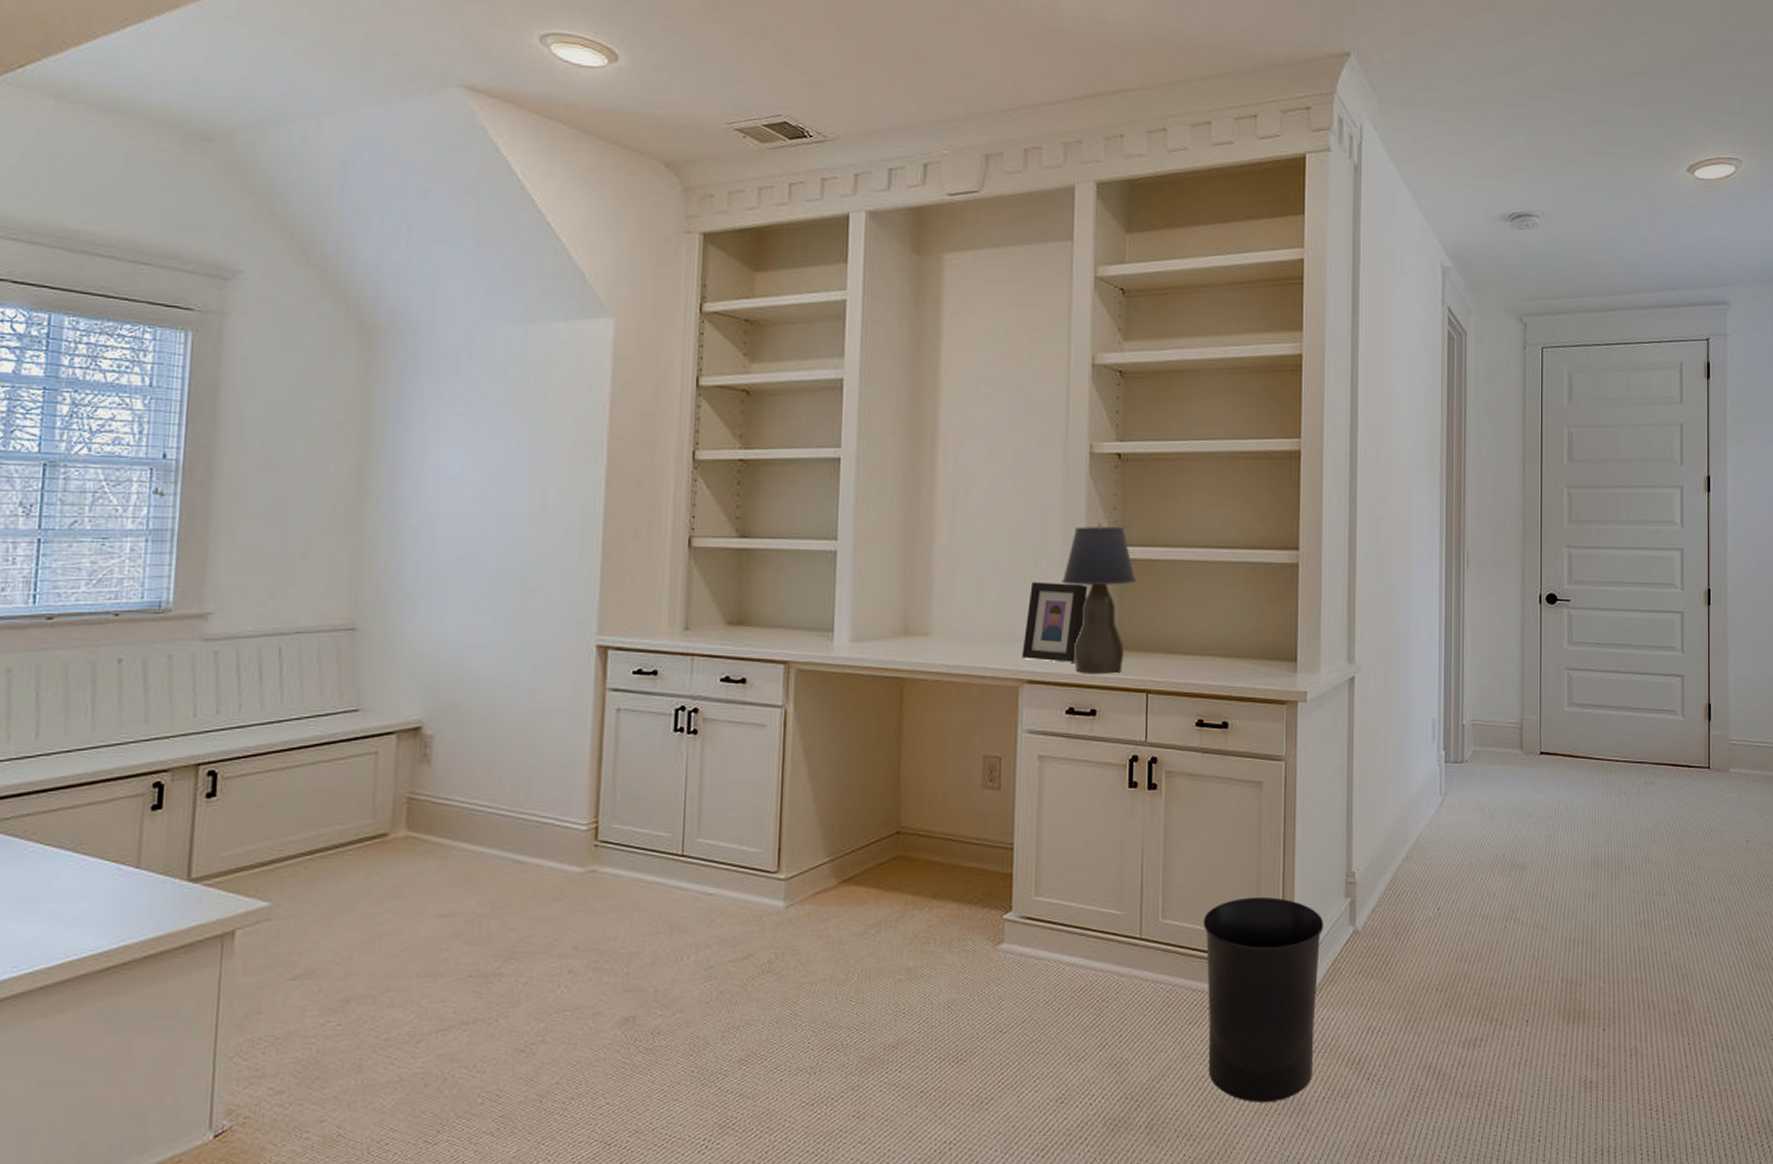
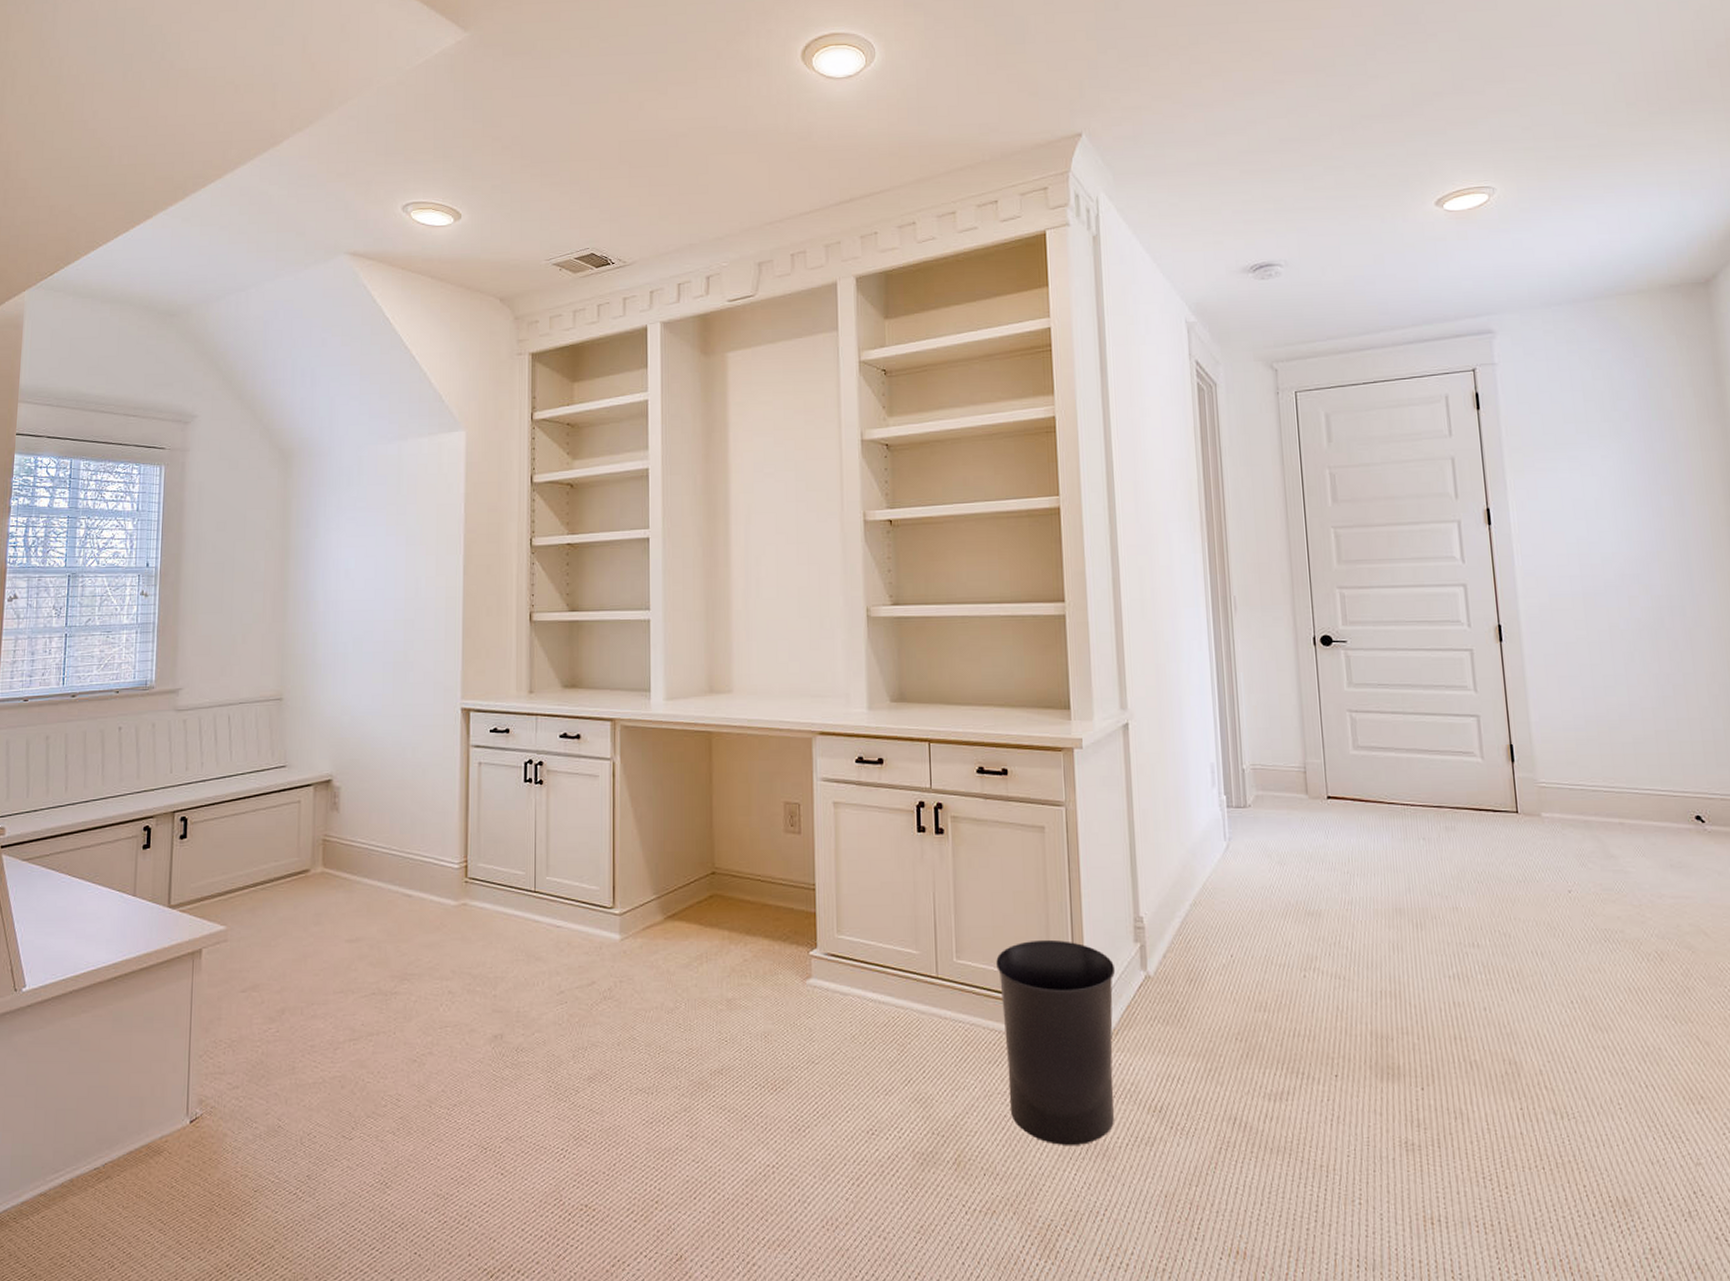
picture frame: present [1022,581,1088,662] -> none [813,641,869,715]
table lamp: present [1062,523,1136,676] -> none [845,584,913,727]

